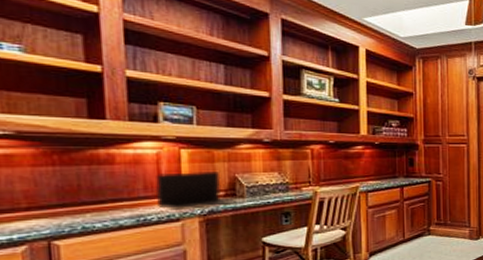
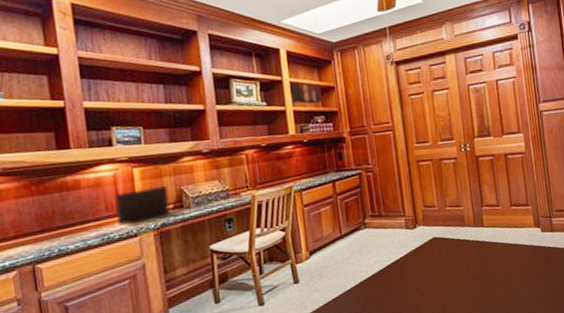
books: none [366,82,399,107] -> present [290,82,323,104]

